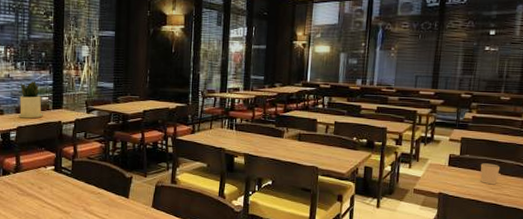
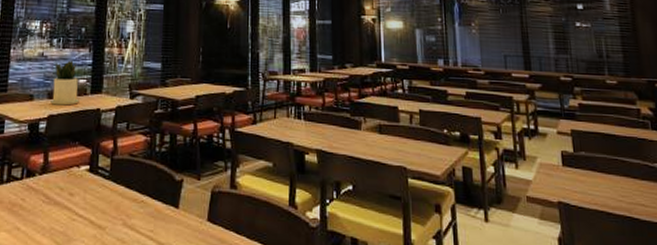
cup: present [480,163,501,185] -> none [600,162,628,191]

